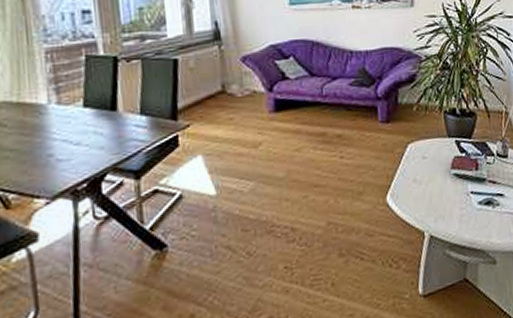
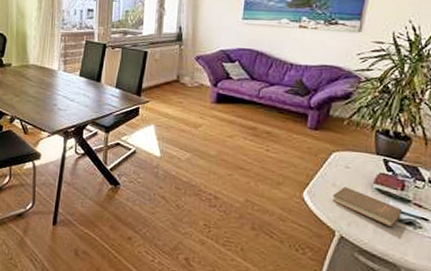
book: none [415,179,481,213] -> present [332,187,403,228]

